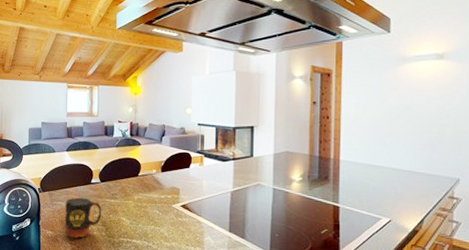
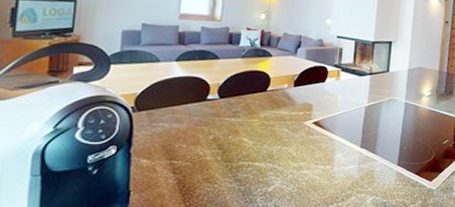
mug: present [64,197,102,239] -> none [166,117,219,167]

